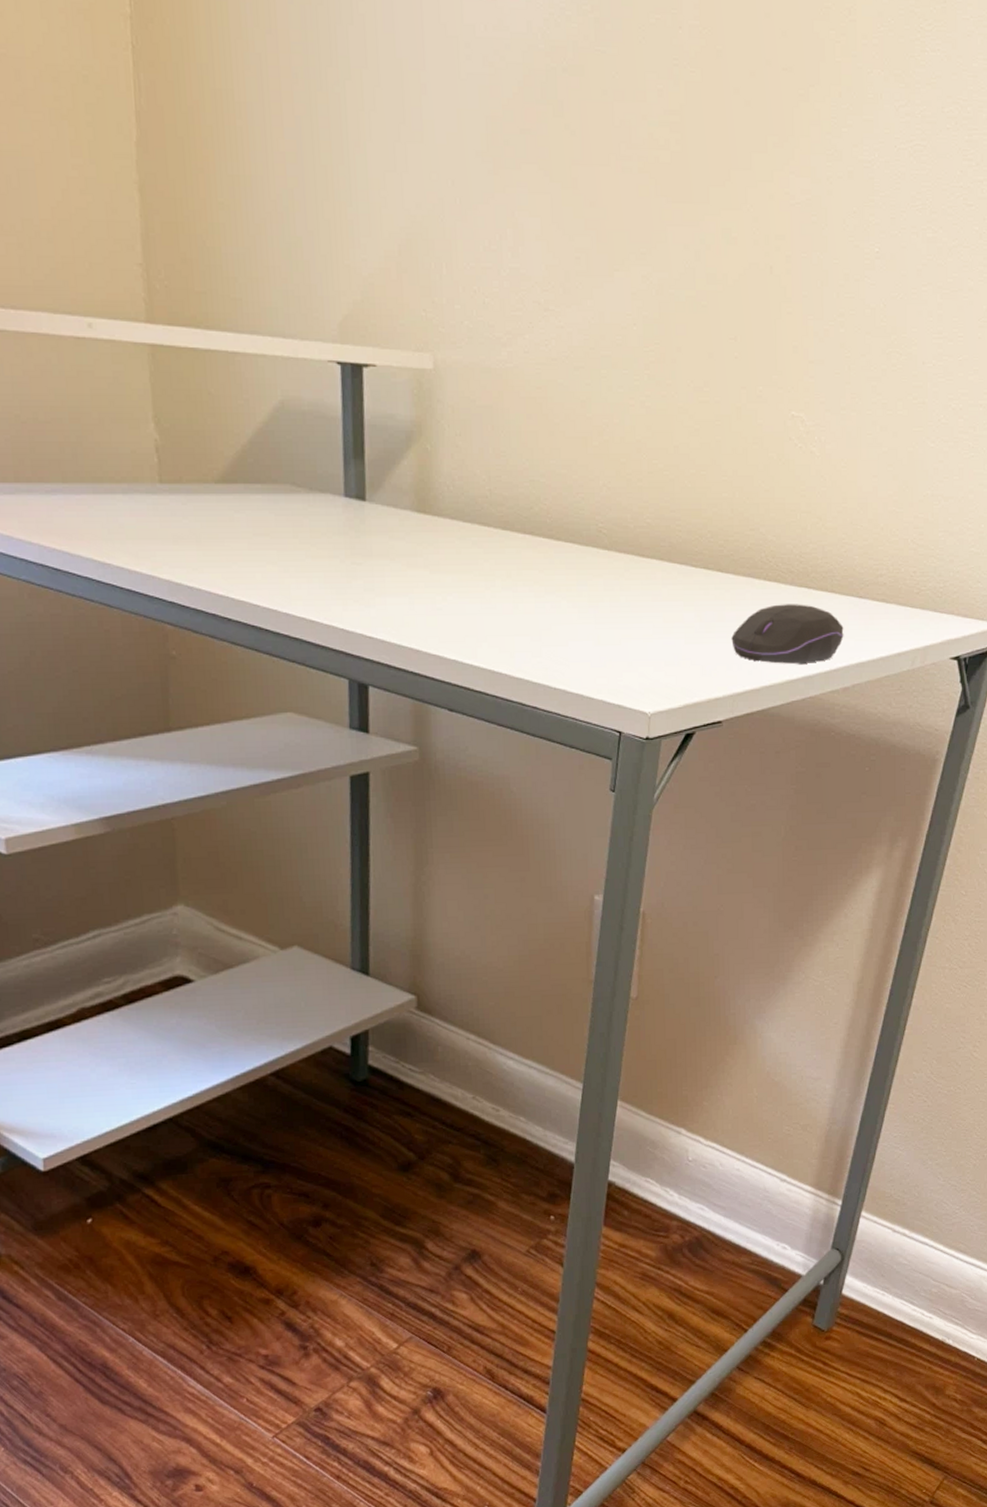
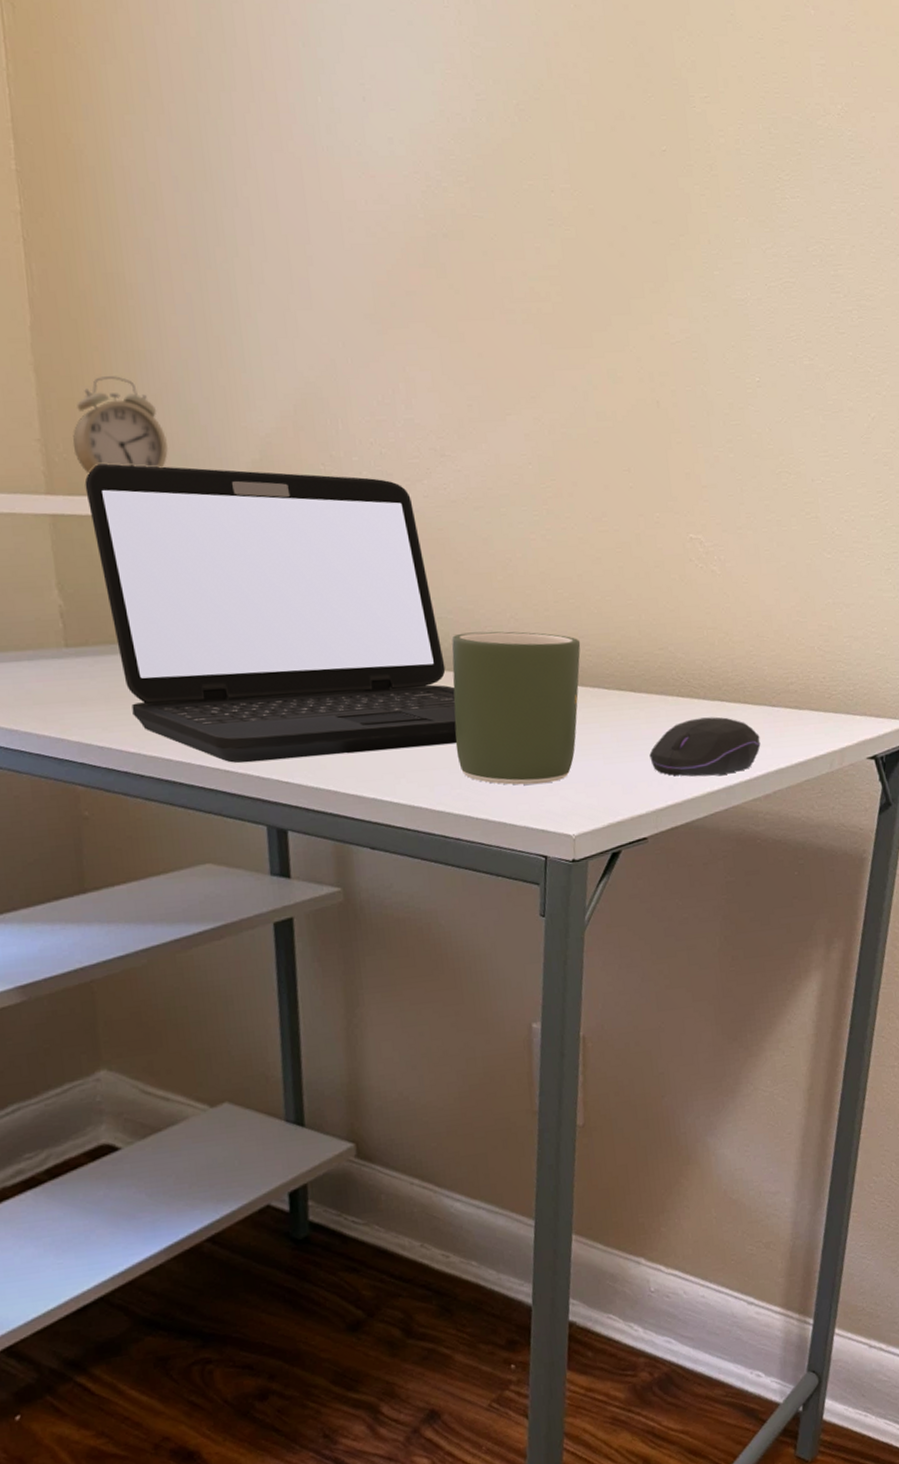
alarm clock: none [174,201,270,303] -> present [73,376,169,473]
laptop: none [185,294,542,615] -> present [84,463,458,764]
mug: none [539,498,672,659] -> present [451,631,581,785]

